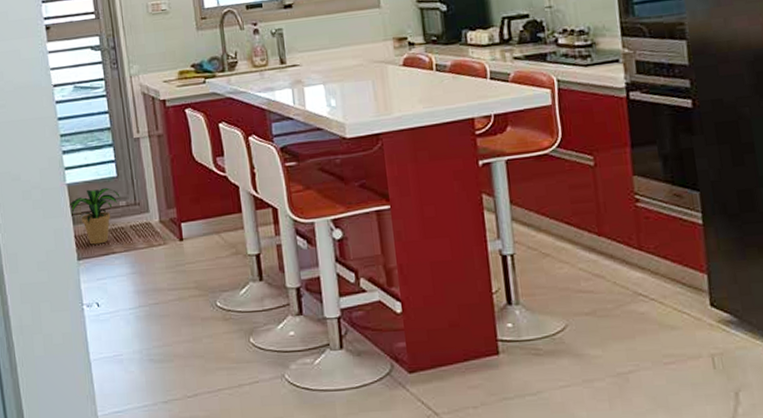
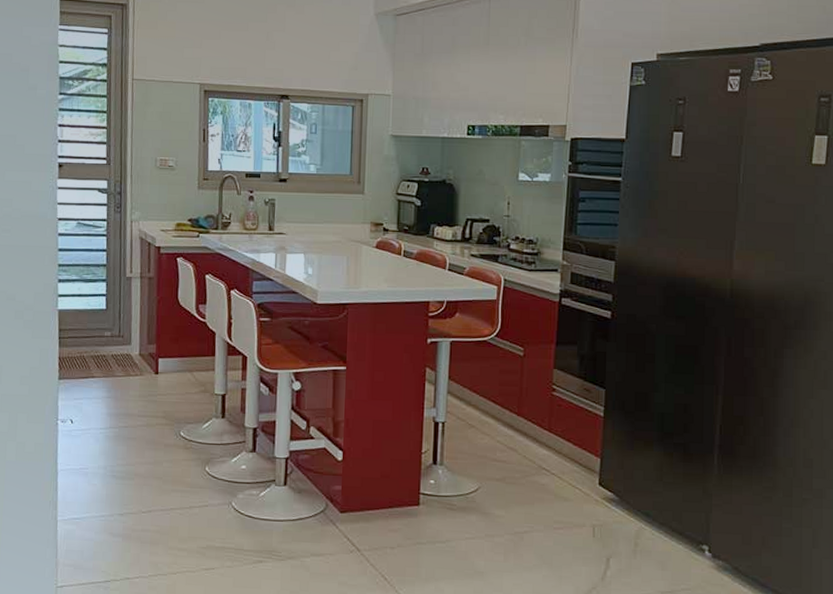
potted plant: present [69,187,120,245] -> none [57,317,107,368]

